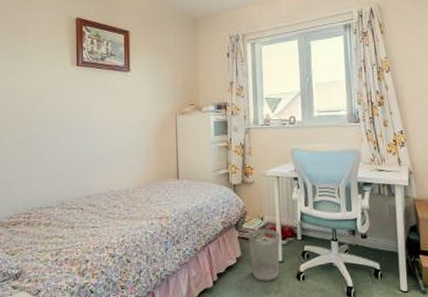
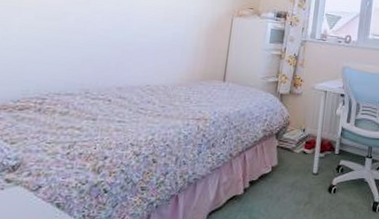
wastebasket: present [248,229,280,281] -> none [286,140,319,191]

